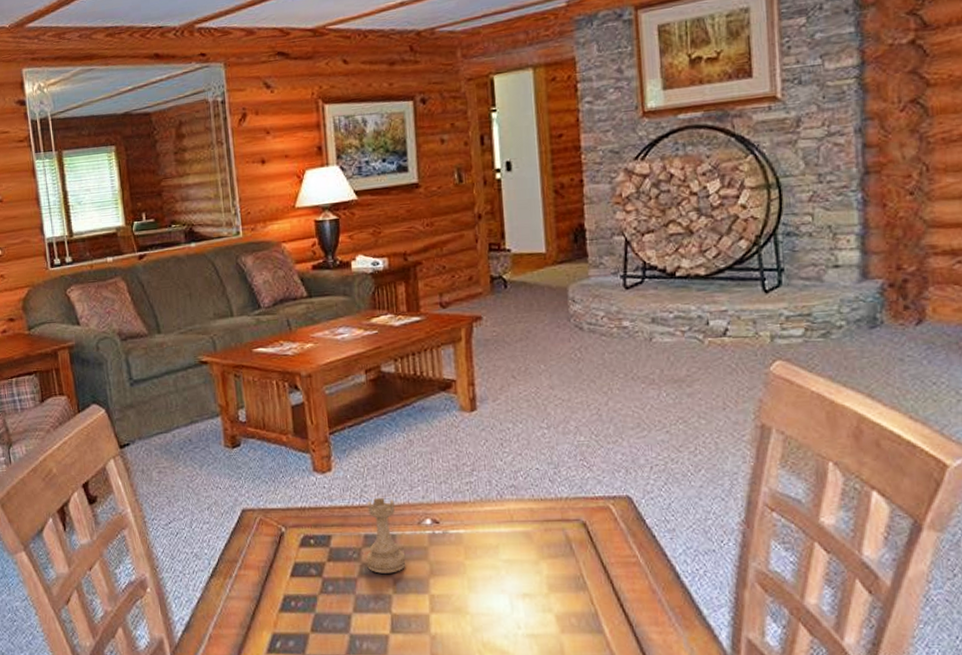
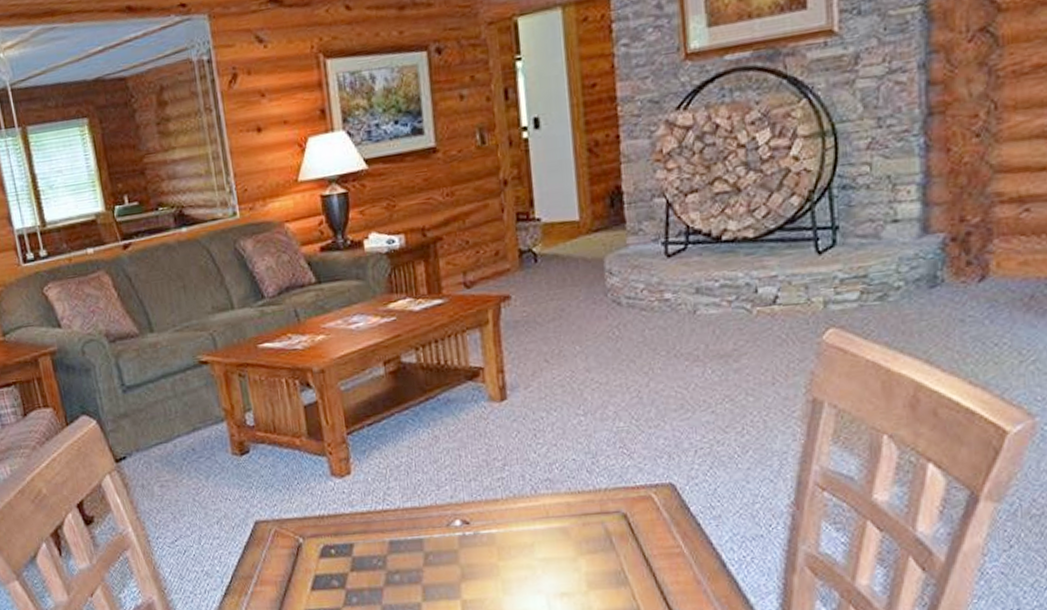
chess piece: present [366,497,406,574] -> none [391,499,436,581]

